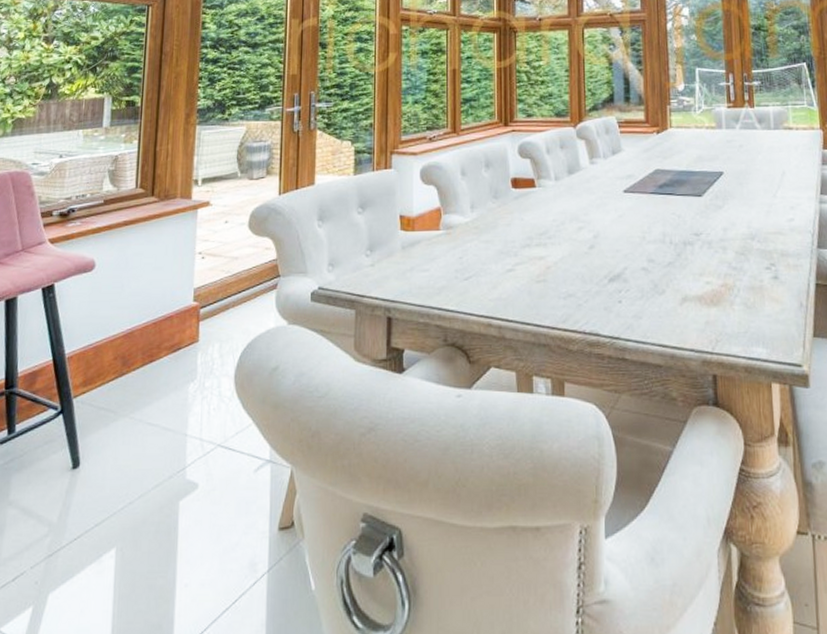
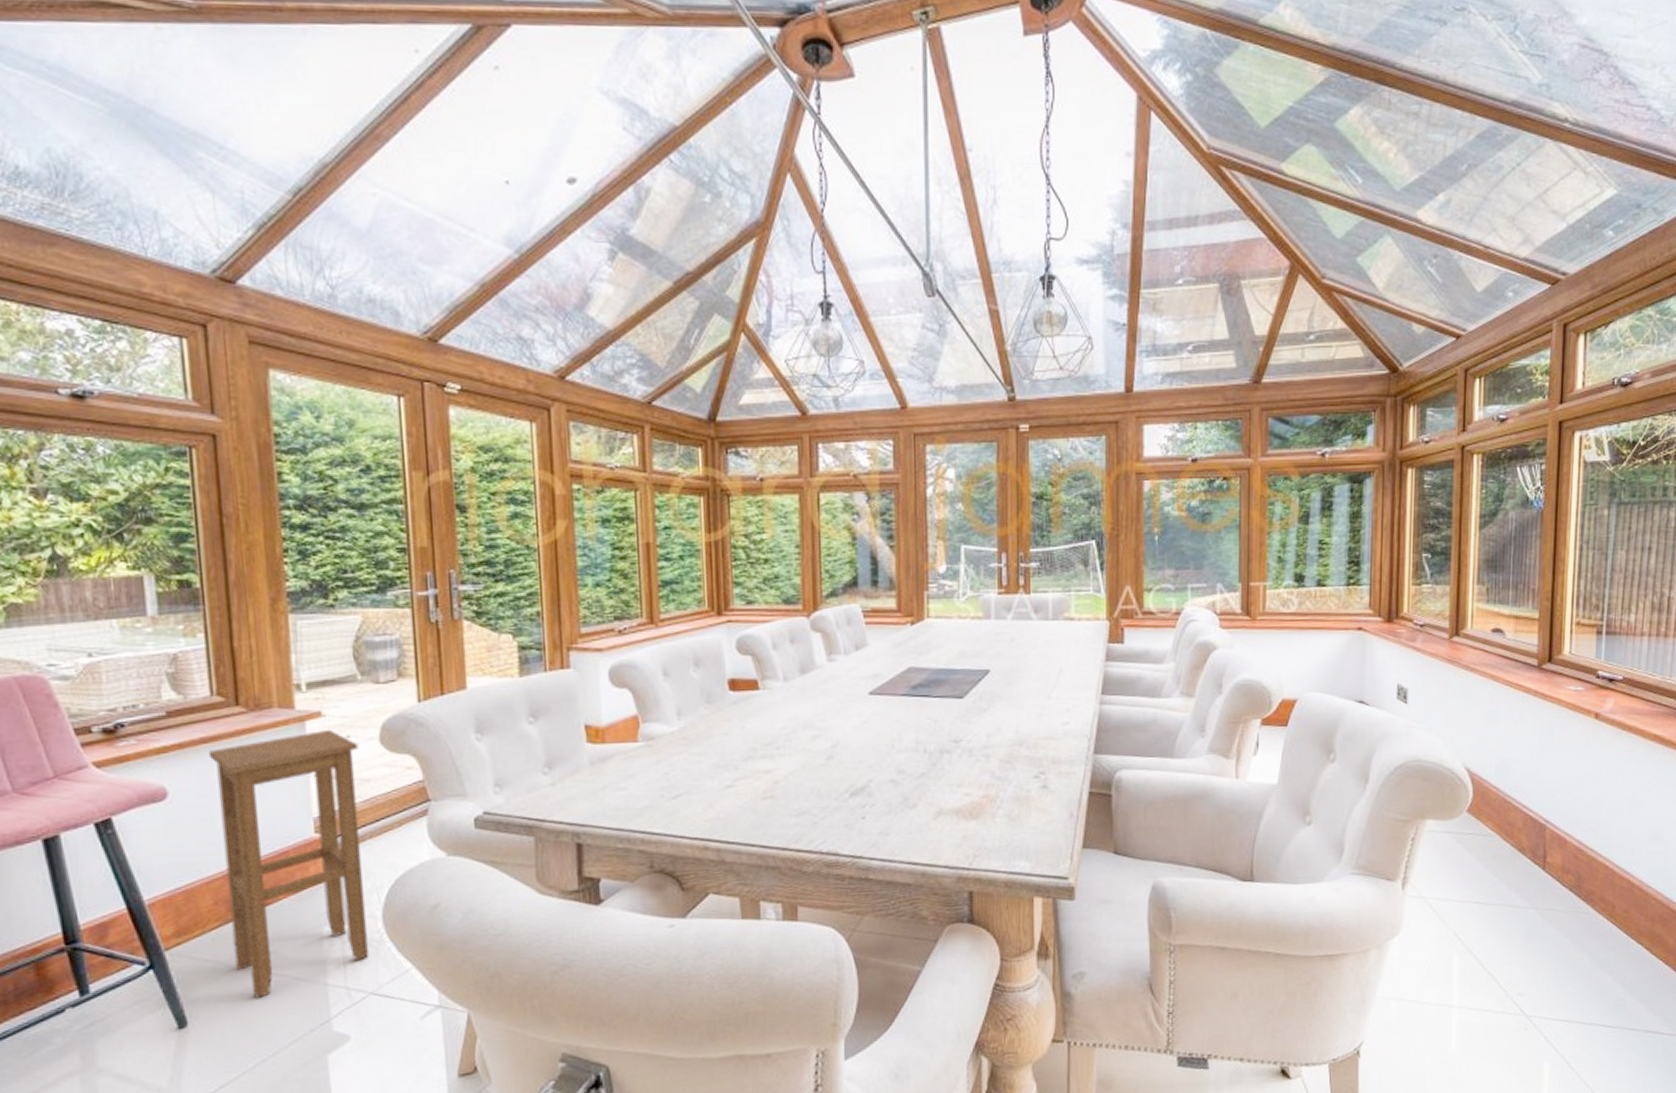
stool: none [121,215,233,446] -> present [208,729,368,999]

